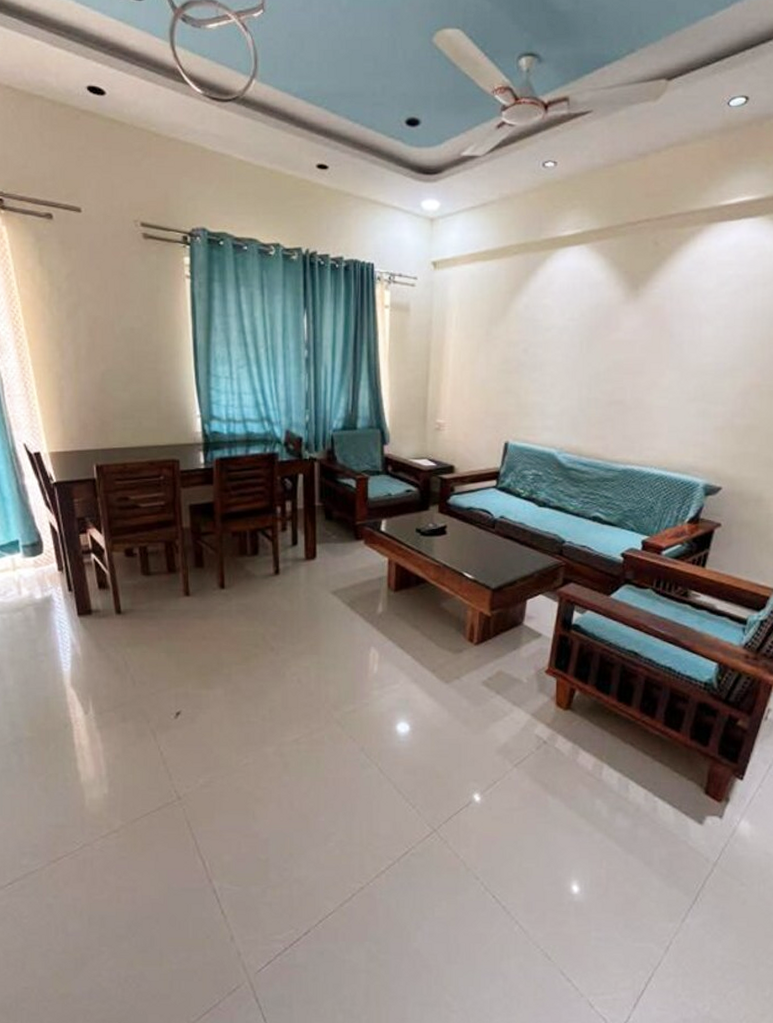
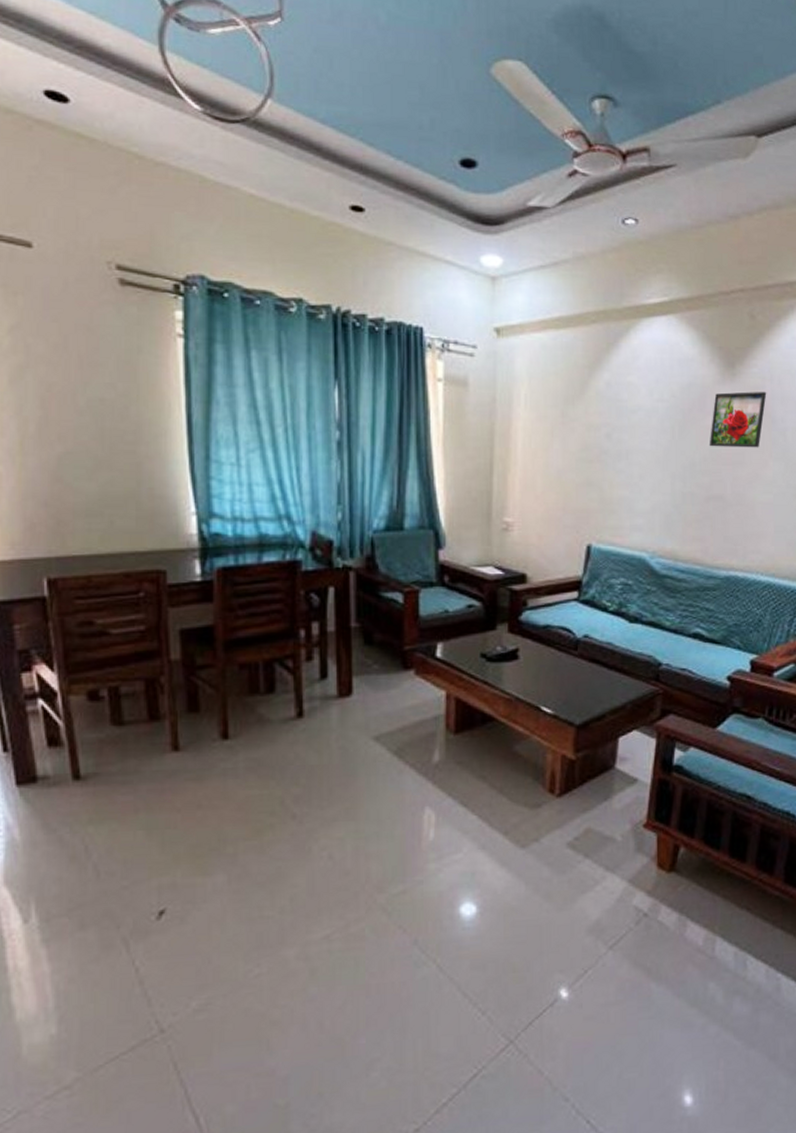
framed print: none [612,310,667,359] -> present [709,392,767,448]

